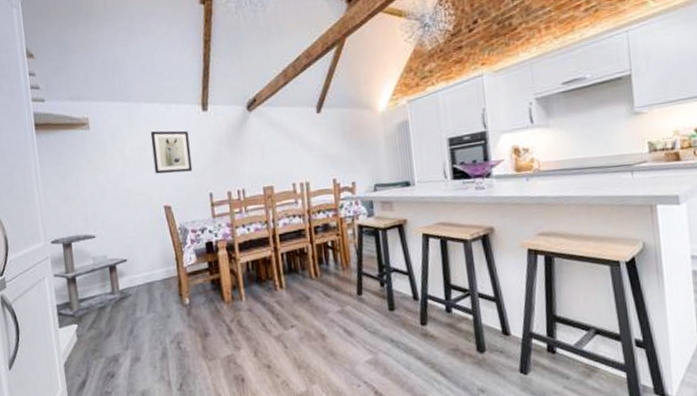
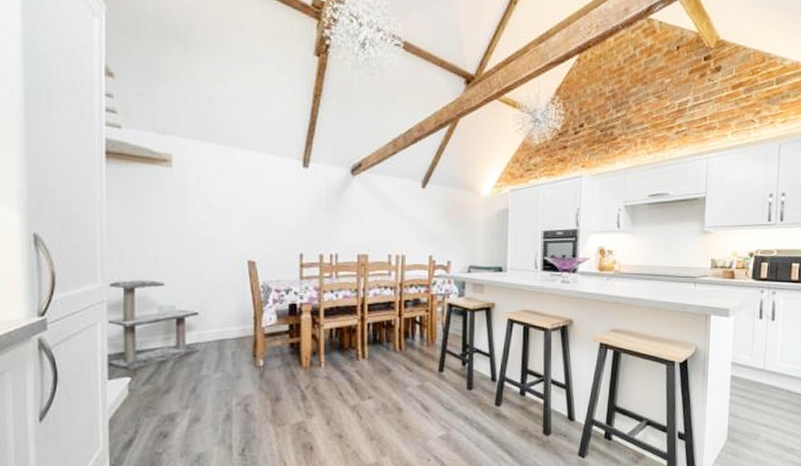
wall art: present [150,130,193,174] -> none [242,180,284,228]

